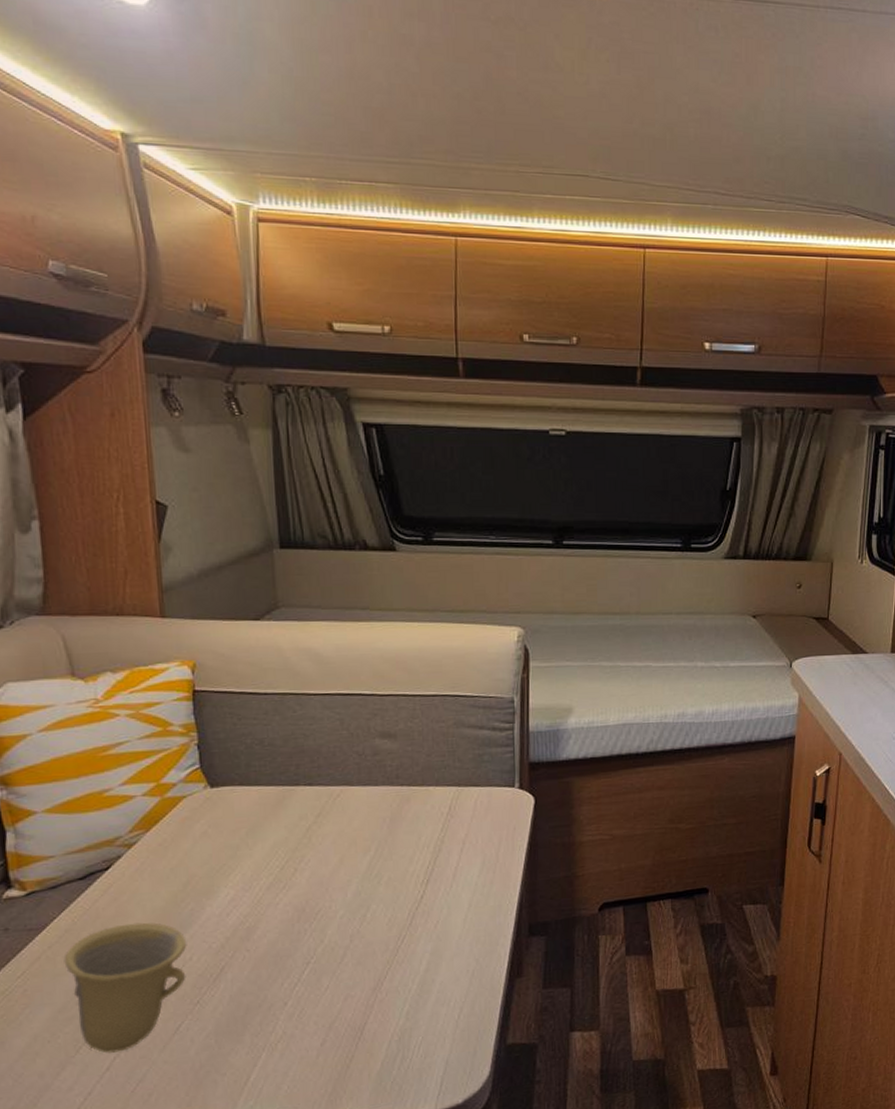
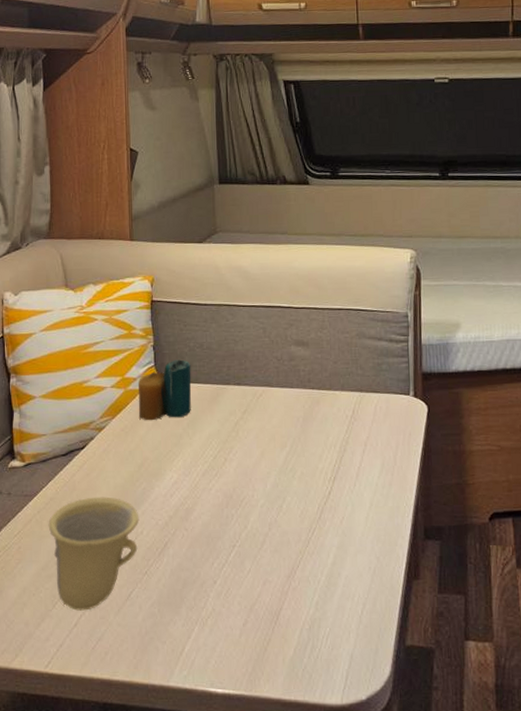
candle: none [179,759,250,833] -> present [139,359,192,421]

